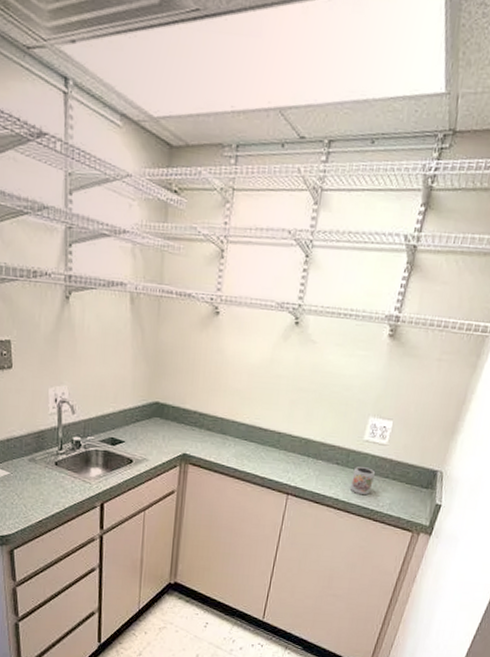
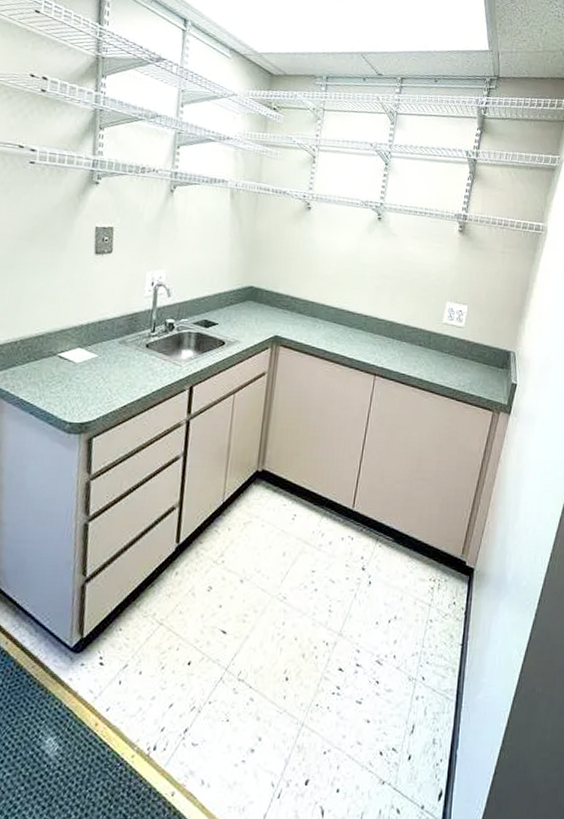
mug: present [349,467,375,495] -> none [432,348,455,375]

